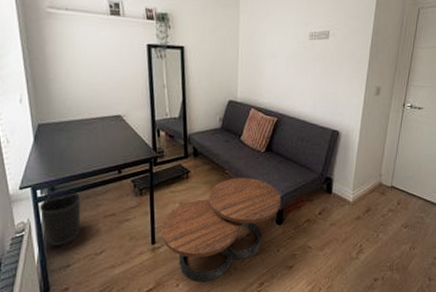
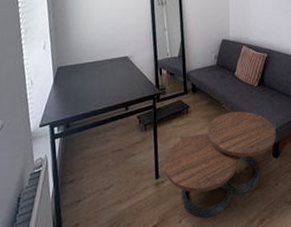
wastebasket: present [39,192,81,245] -> none [55,129,93,180]

